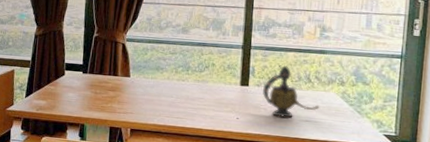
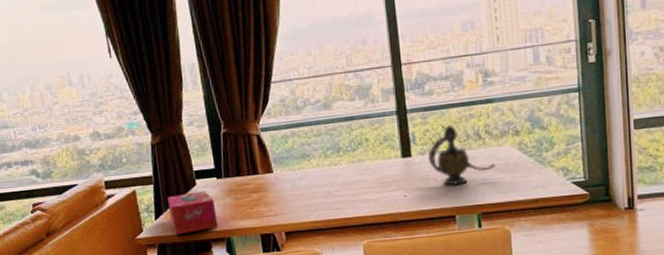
tissue box: none [38,80,77,114] -> present [167,191,218,235]

